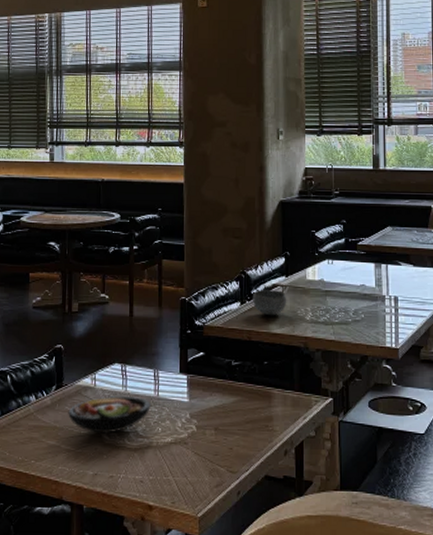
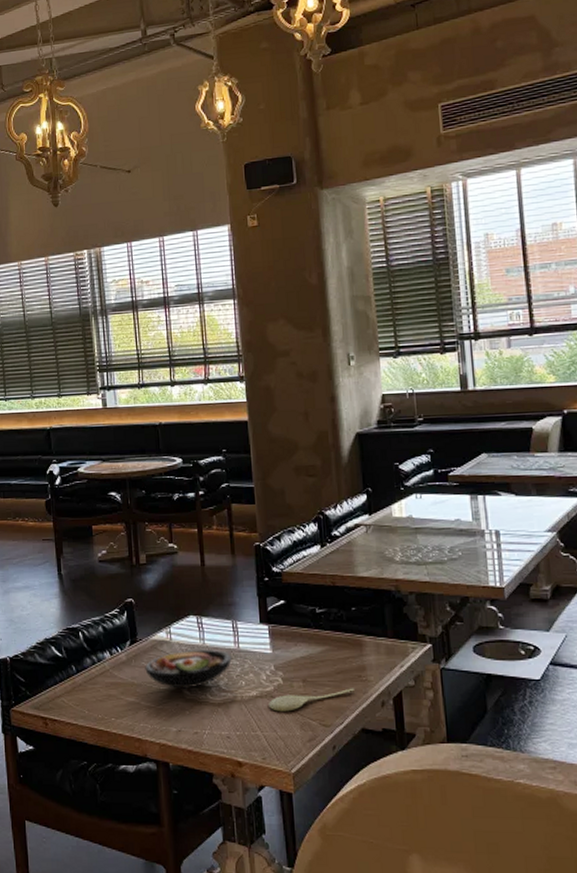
spoon: none [182,437,262,458] -> present [269,688,356,712]
bowl: present [253,290,287,316] -> none [334,530,373,559]

